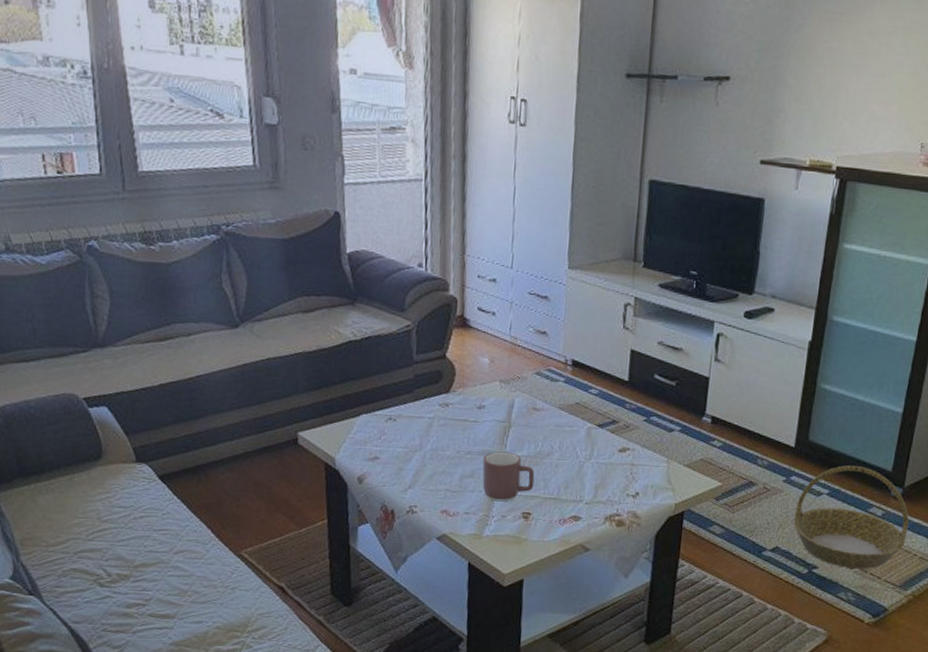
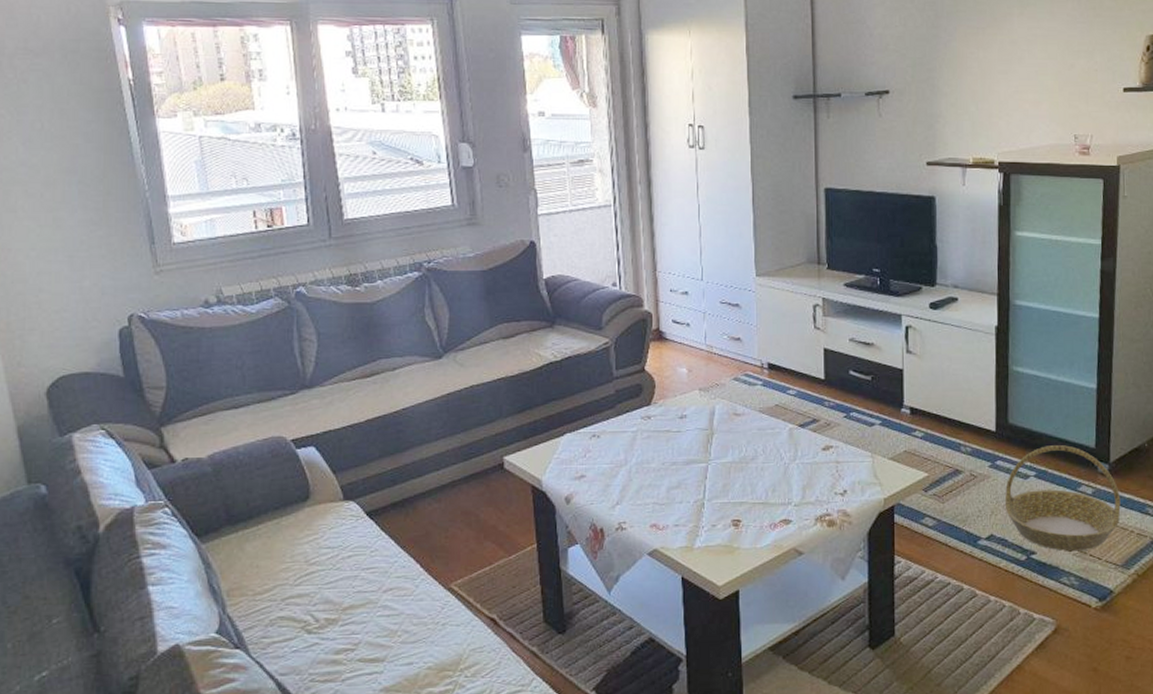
mug: present [482,451,535,502] -> none [688,459,741,511]

